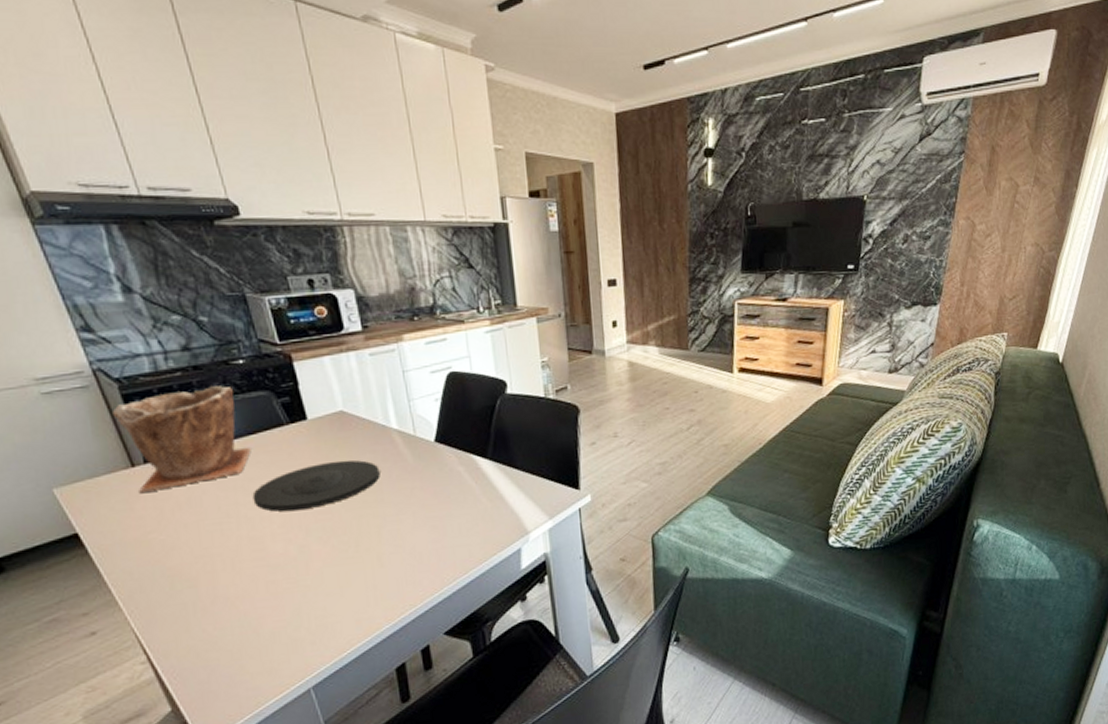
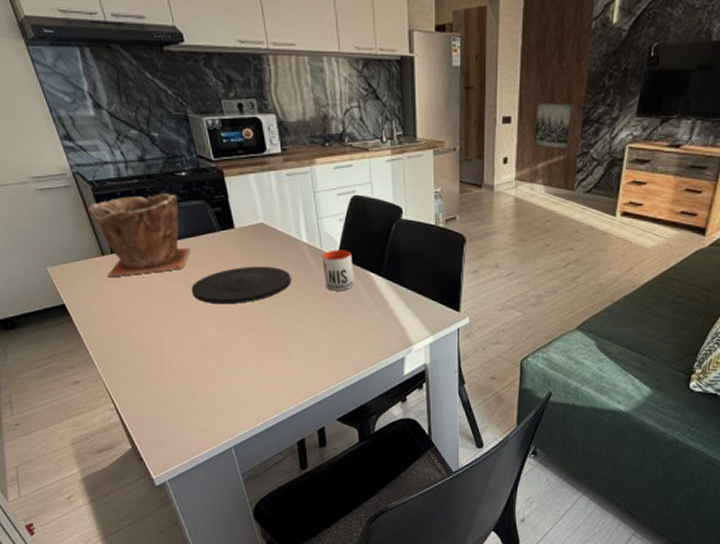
mug: none [416,433,456,482] -> present [322,250,354,291]
wall art: none [640,263,680,310] -> present [533,102,575,150]

